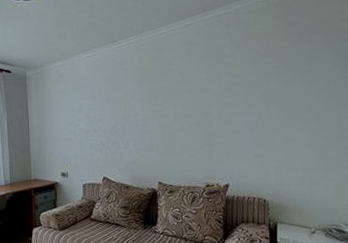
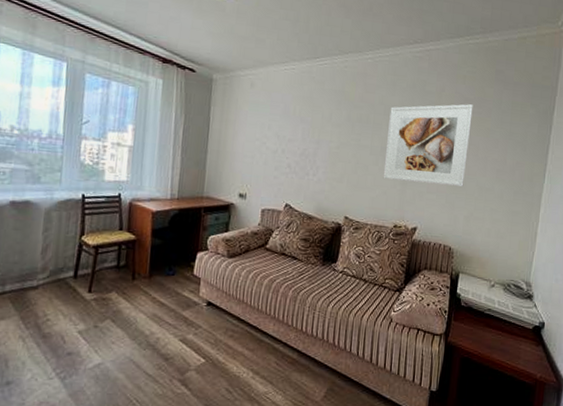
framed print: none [188,60,271,142] -> present [383,104,473,187]

